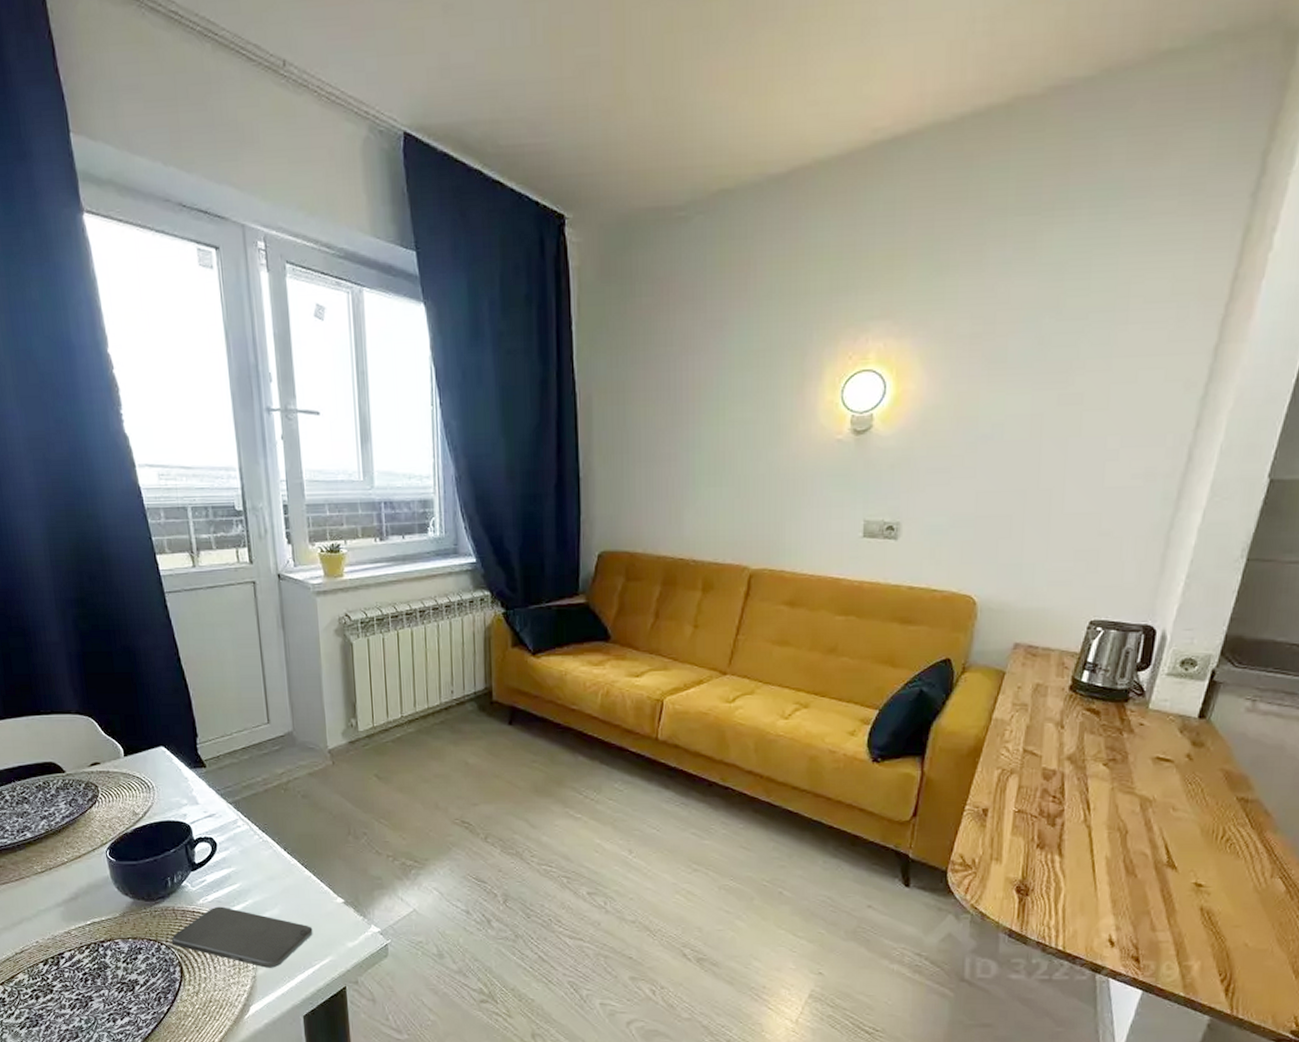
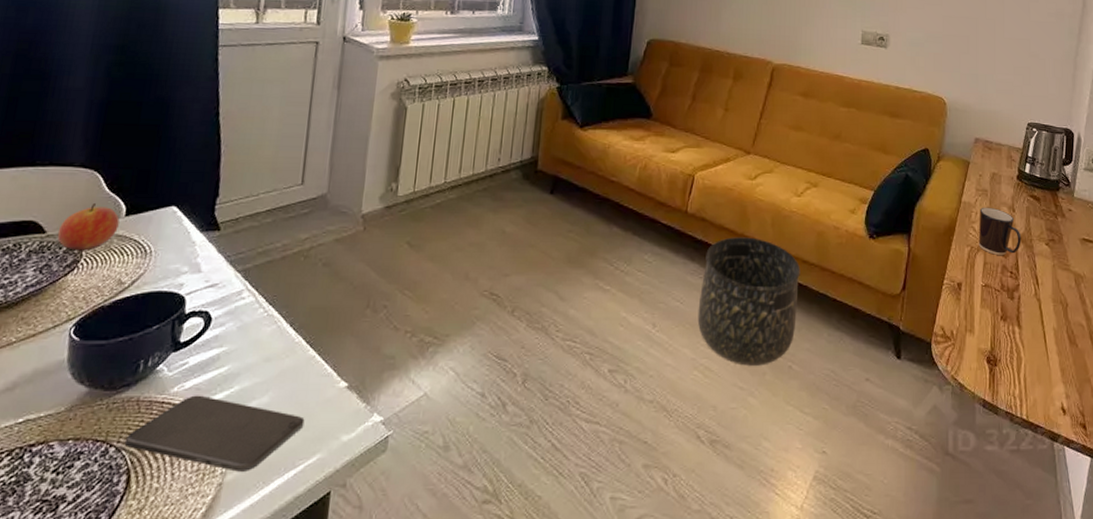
fruit: none [74,745,121,787] -> present [57,202,120,251]
basket: none [676,764,790,891] -> present [697,237,801,366]
mug: none [1012,724,1071,779] -> present [978,207,1022,256]

